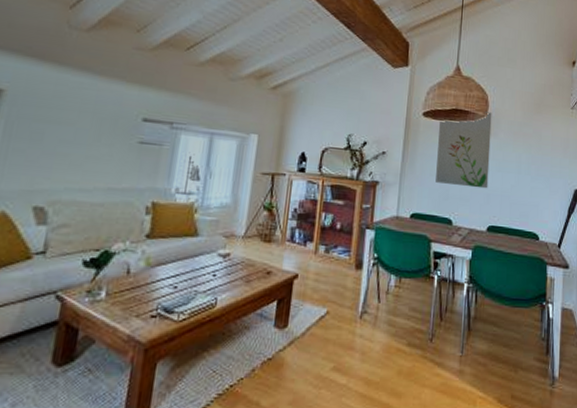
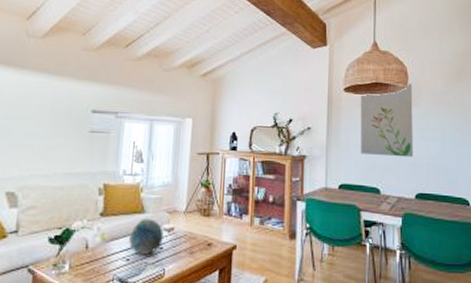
decorative bowl: none [178,242,218,282] -> present [129,218,164,255]

